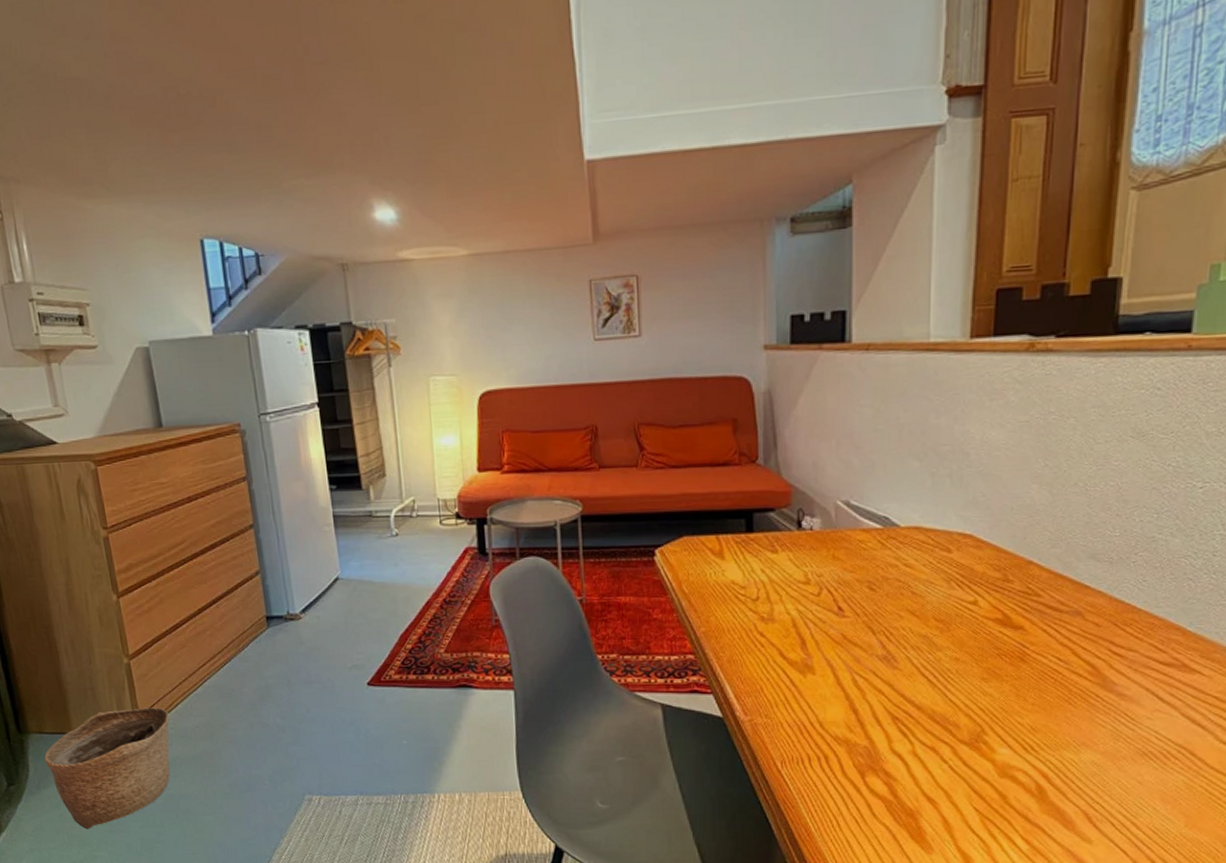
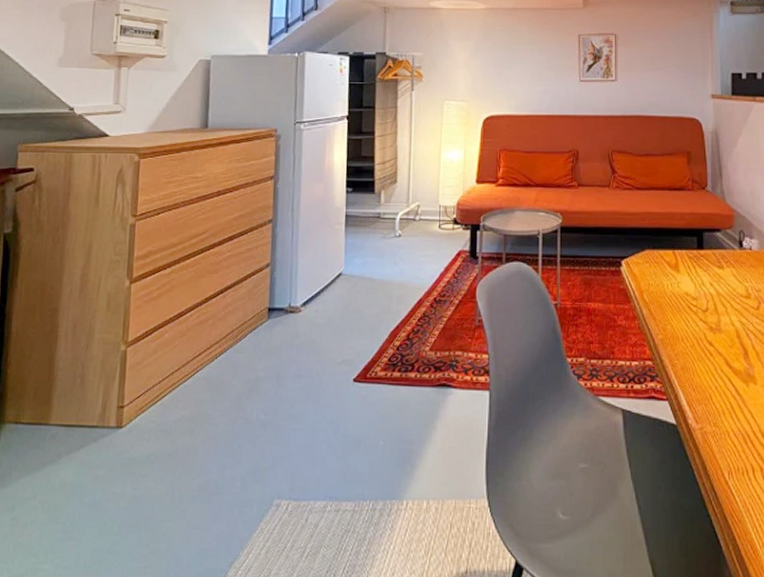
basket: present [44,707,170,830] -> none [12,398,154,537]

